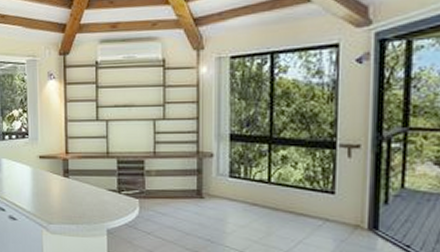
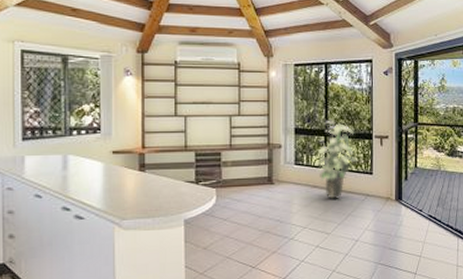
indoor plant: none [256,123,313,222] -> present [316,120,357,199]

